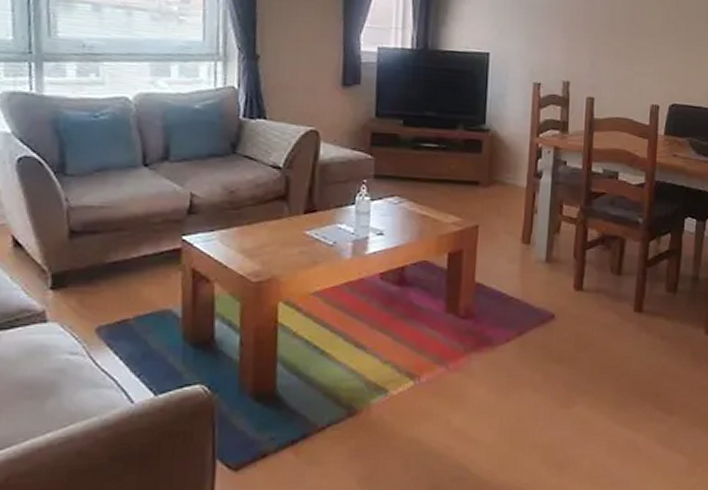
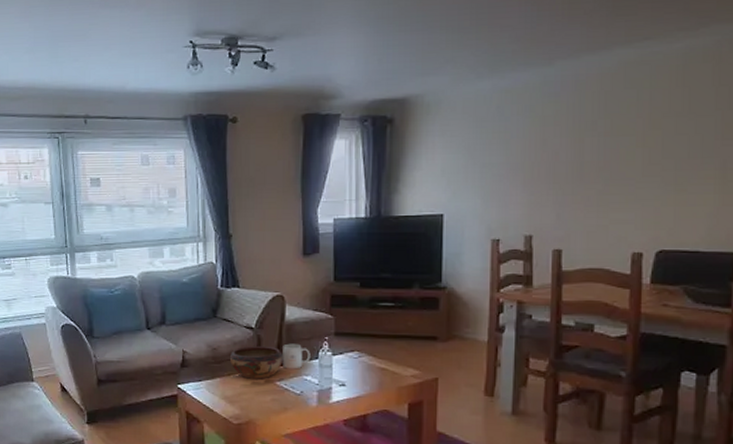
decorative bowl: none [250,188,315,228] -> present [229,345,283,379]
mug: none [314,186,347,217] -> present [282,343,311,370]

